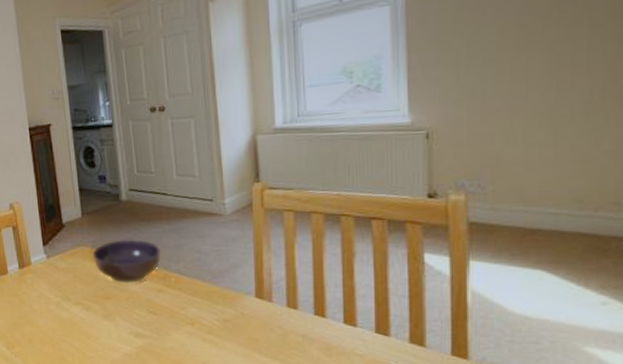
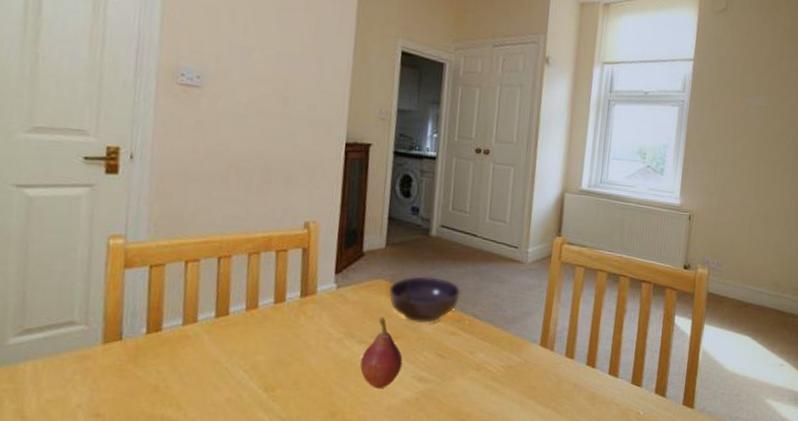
fruit: none [80,281,118,345] -> present [360,317,403,389]

